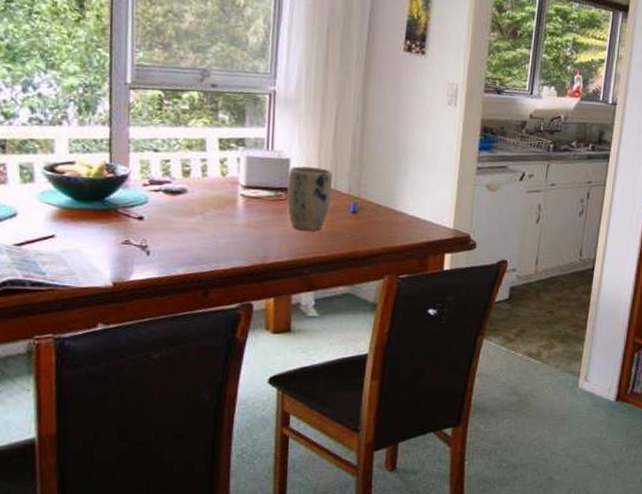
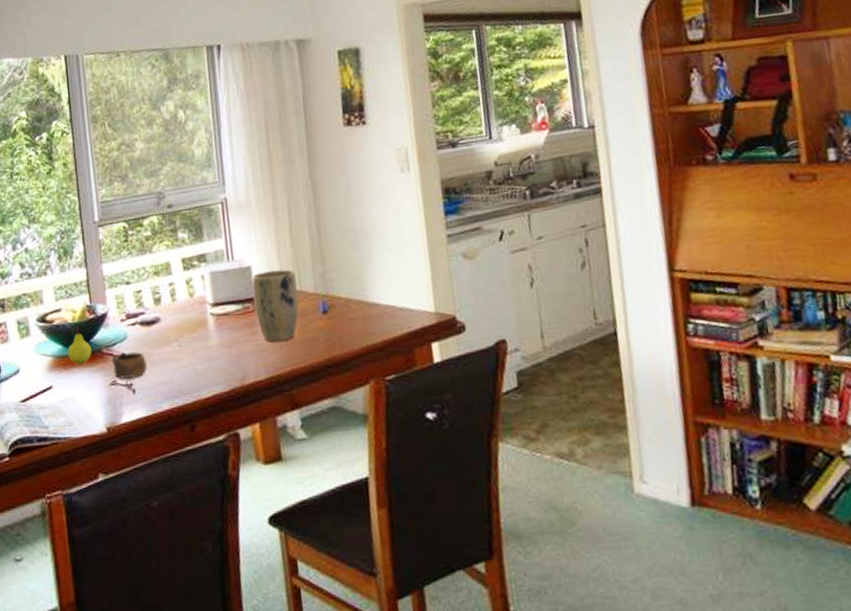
fruit: none [77,179,106,220] -> present [67,323,92,365]
cup: none [127,215,166,241] -> present [111,352,147,379]

